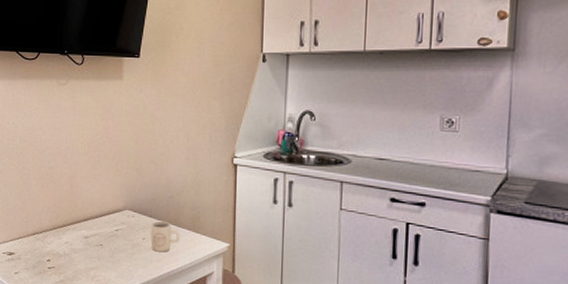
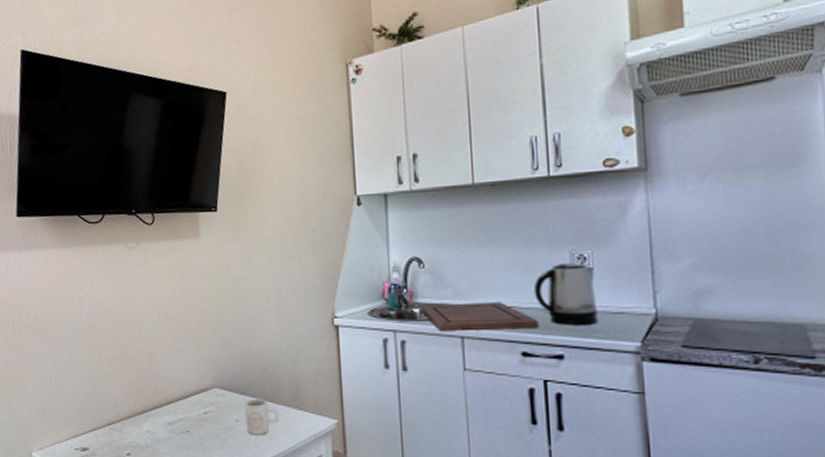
cutting board: none [308,152,407,179] -> present [420,302,539,332]
kettle: none [406,125,459,179] -> present [533,263,599,325]

